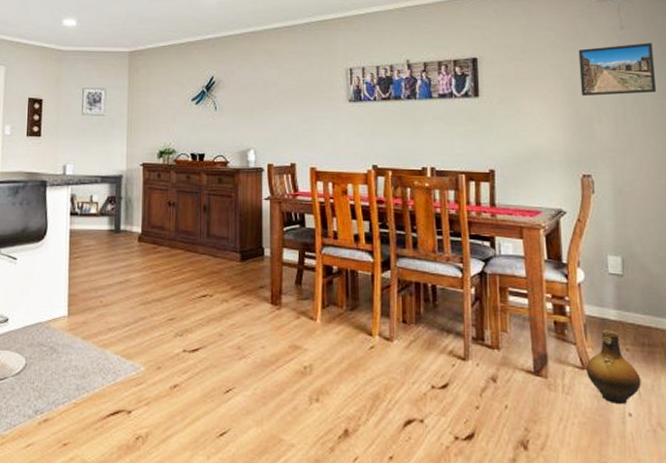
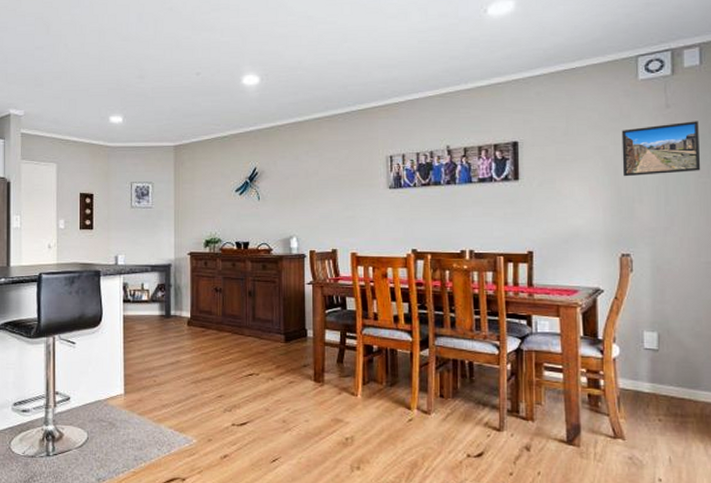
ceramic jug: present [585,330,641,404] -> none [617,401,672,470]

